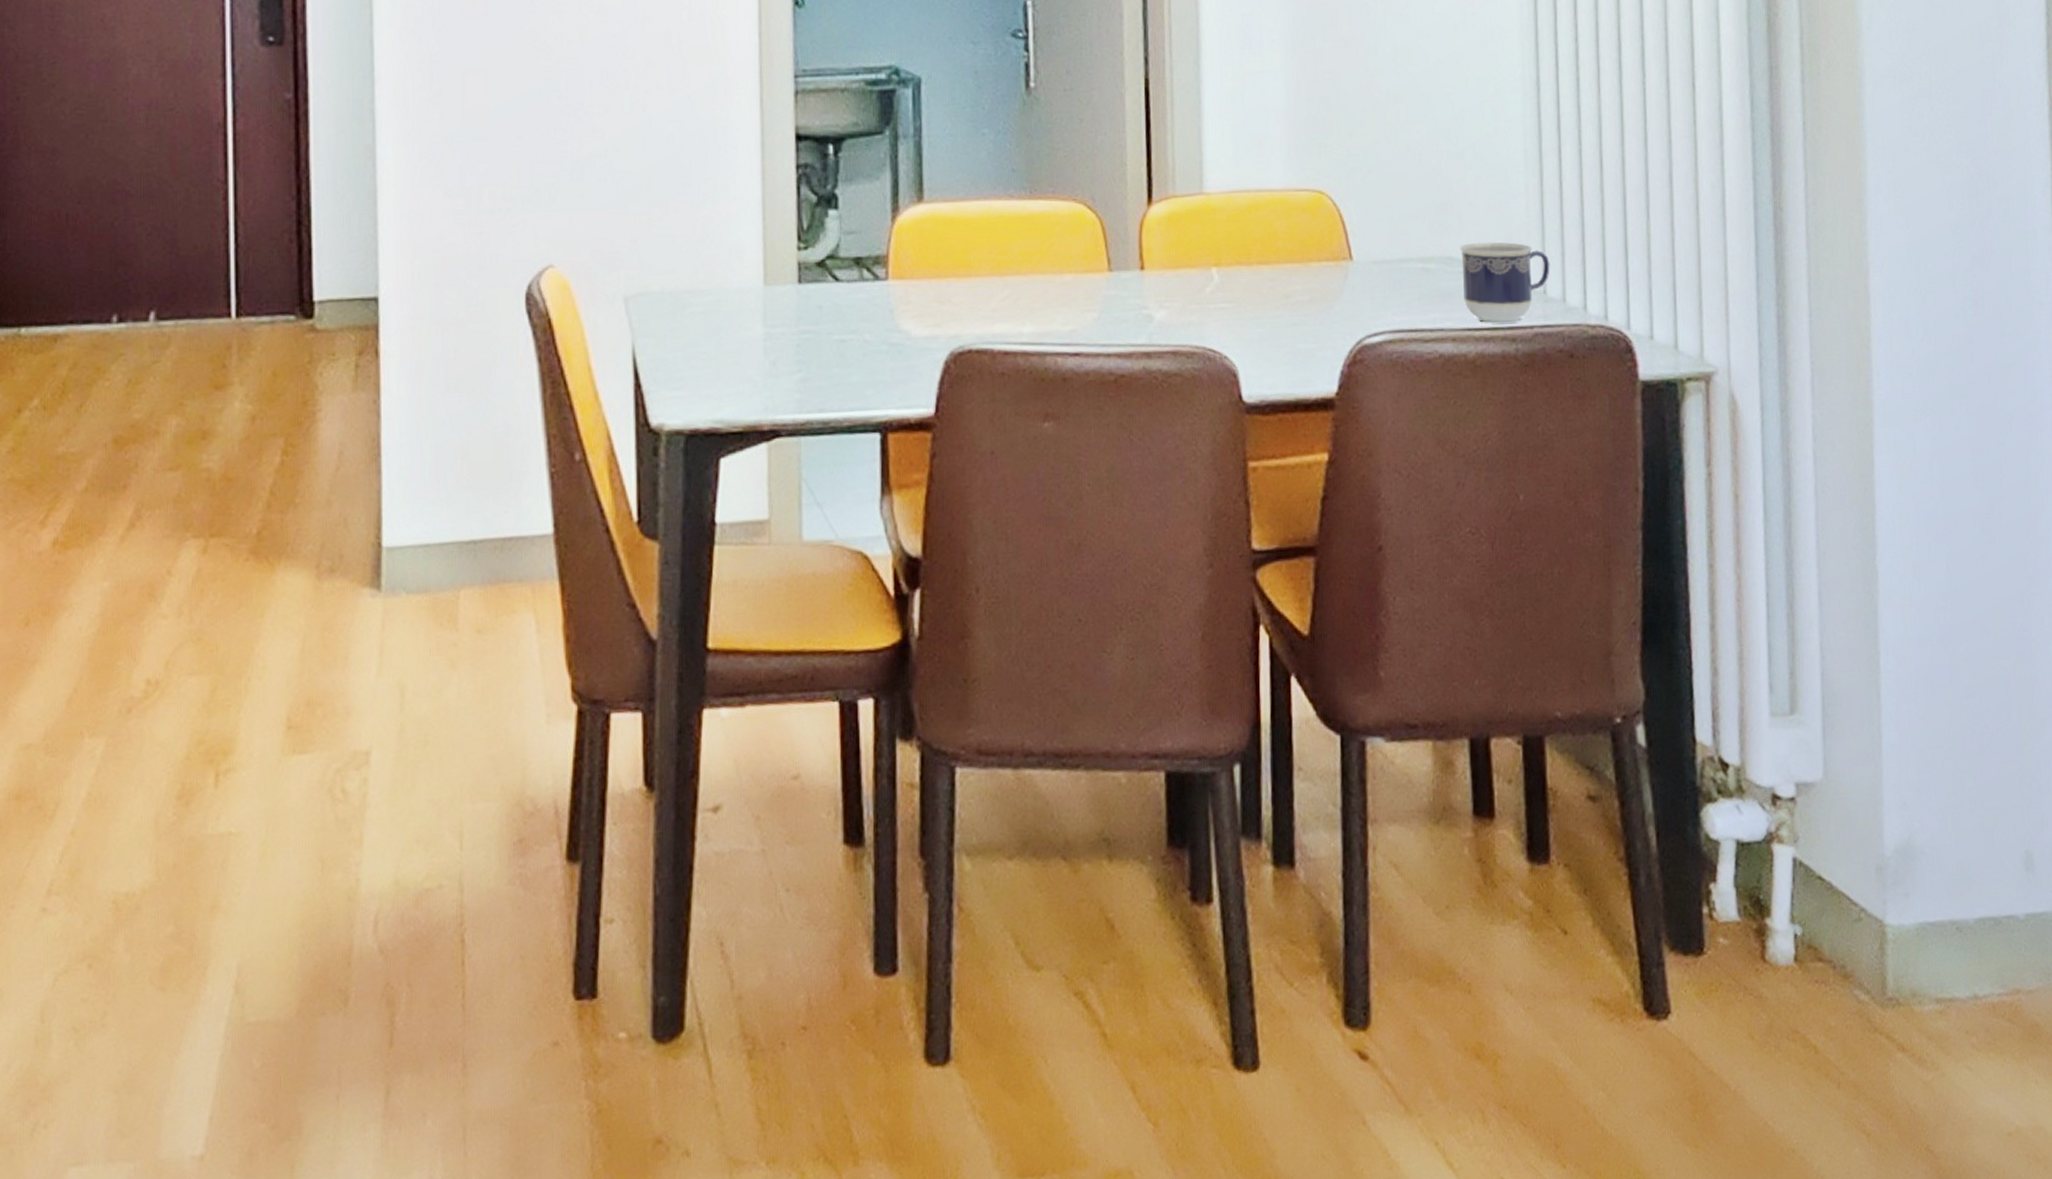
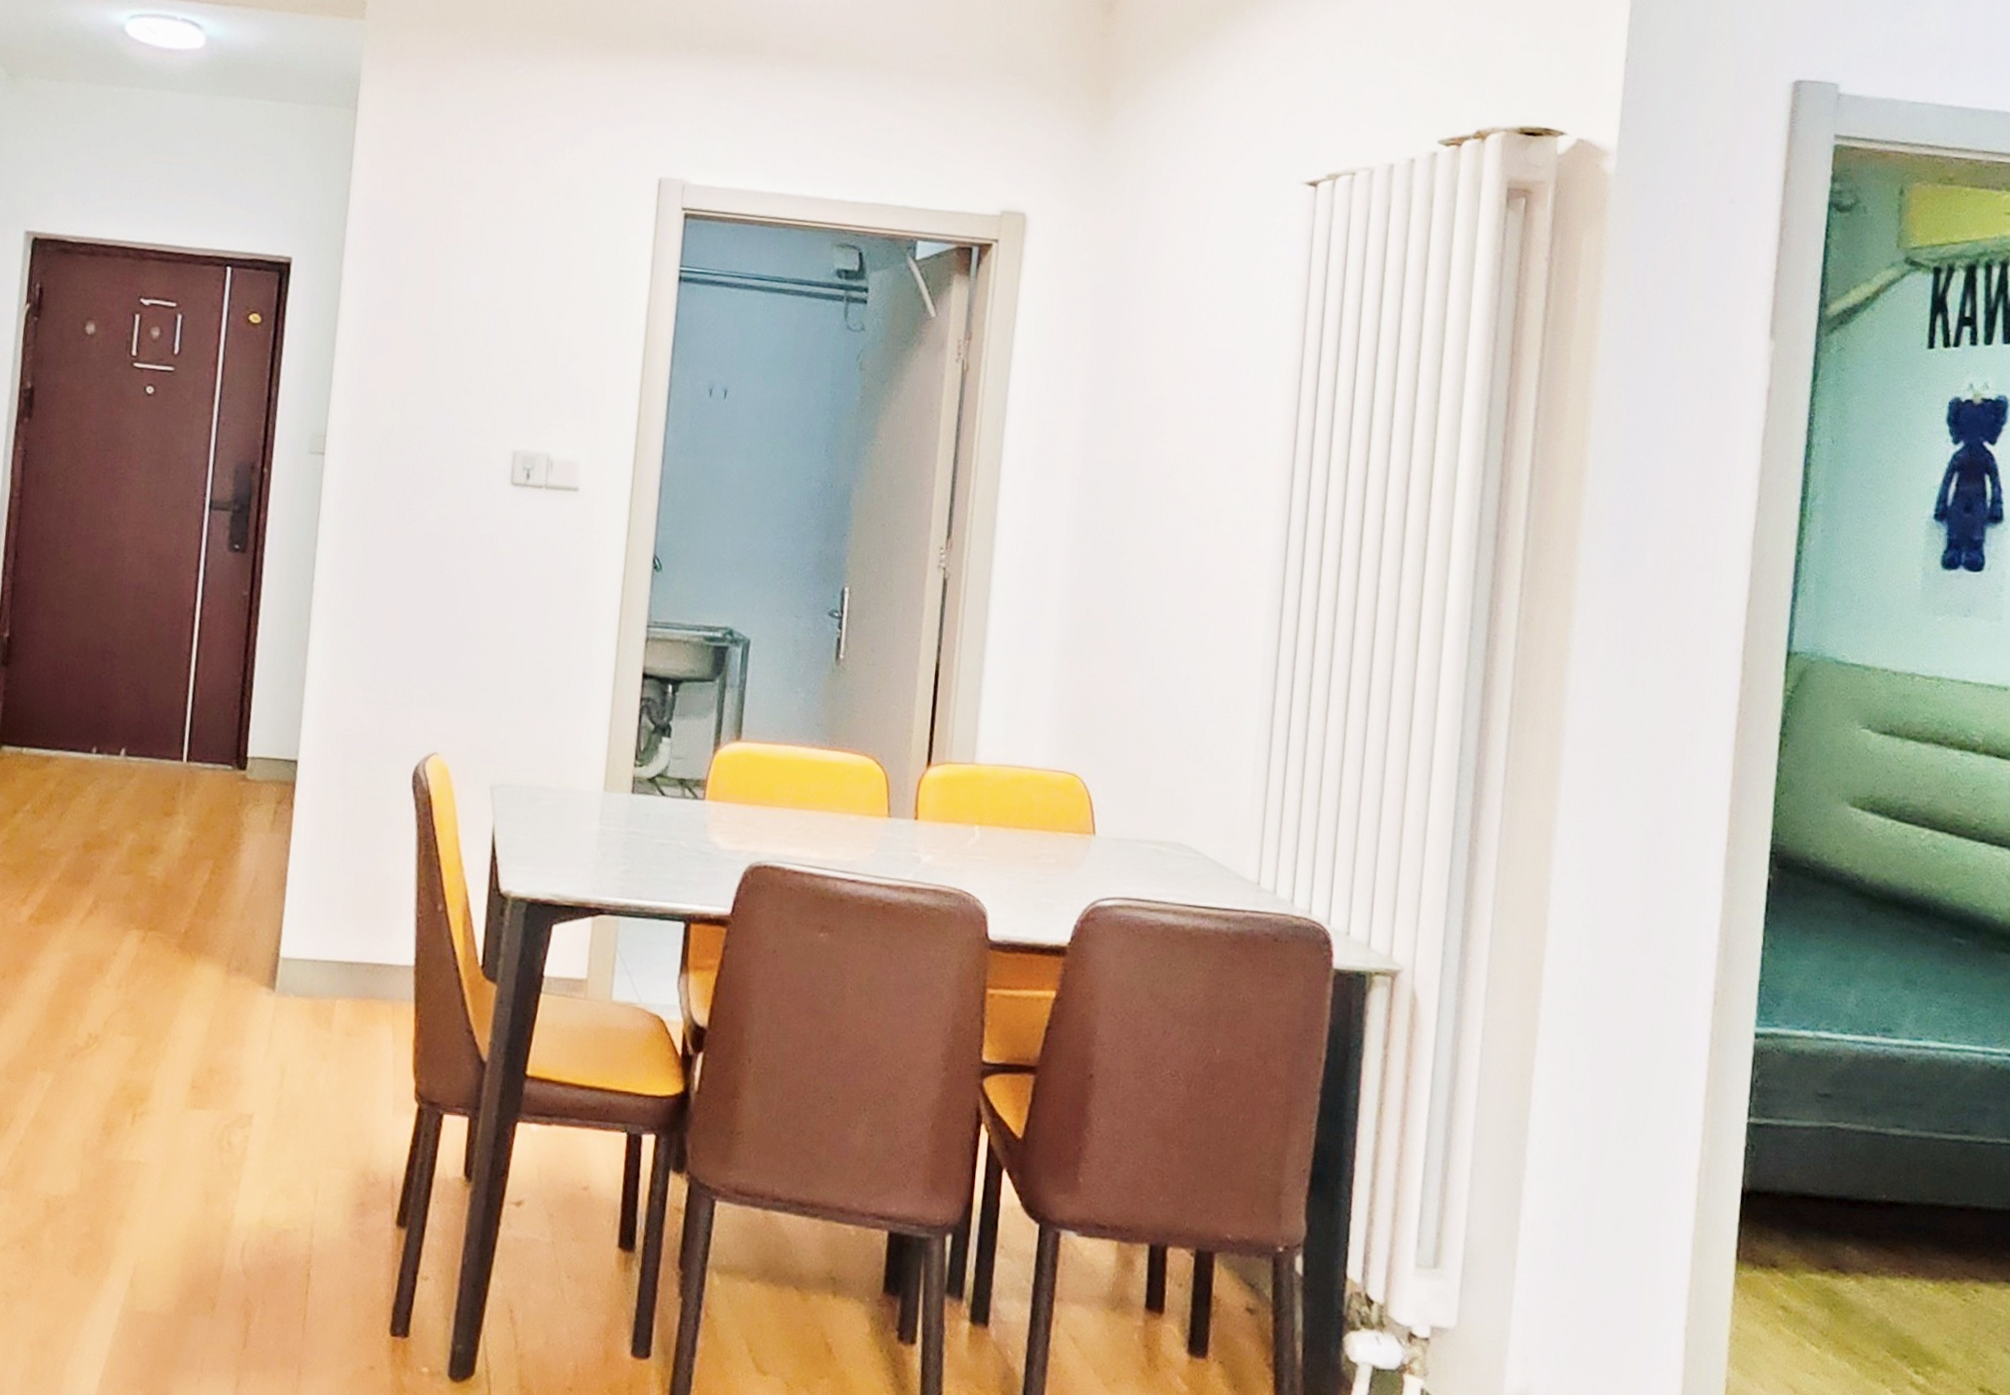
cup: present [1460,242,1550,324] -> none [1187,834,1266,905]

